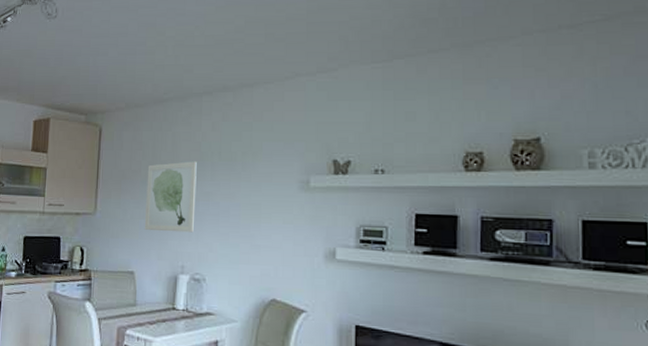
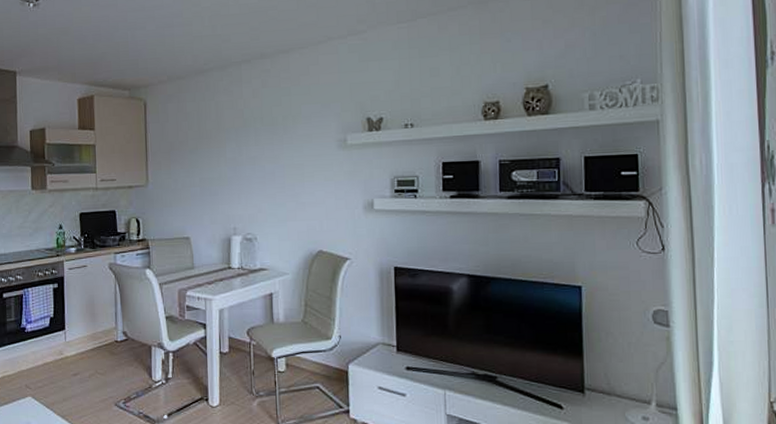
wall art: present [144,161,197,233] -> none [194,128,243,198]

